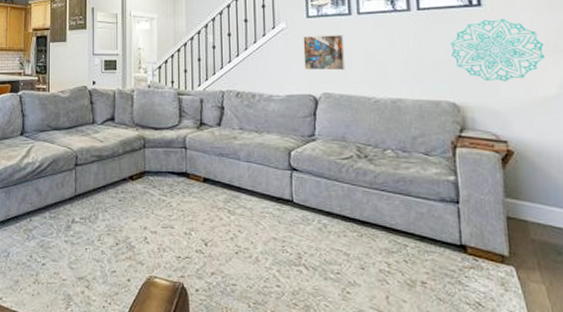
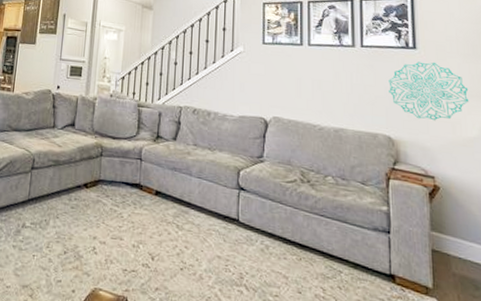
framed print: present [303,35,346,71] -> none [257,61,295,98]

